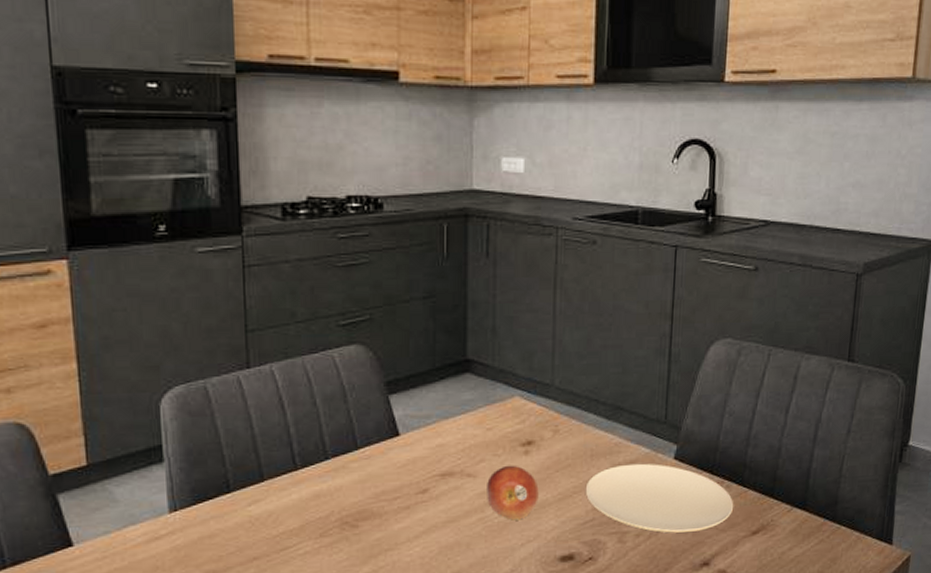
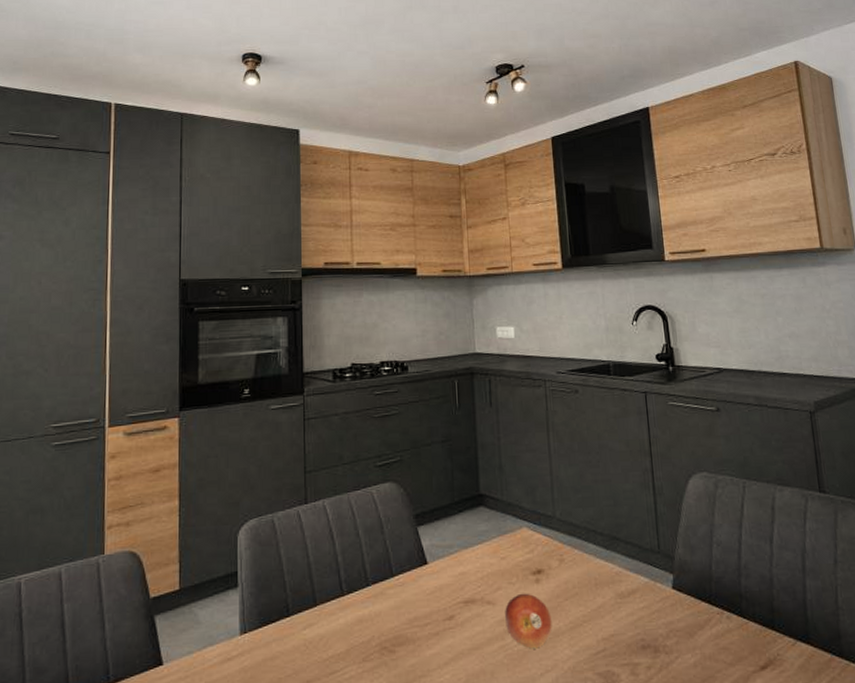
plate: present [585,463,734,533] -> none [593,592,738,666]

